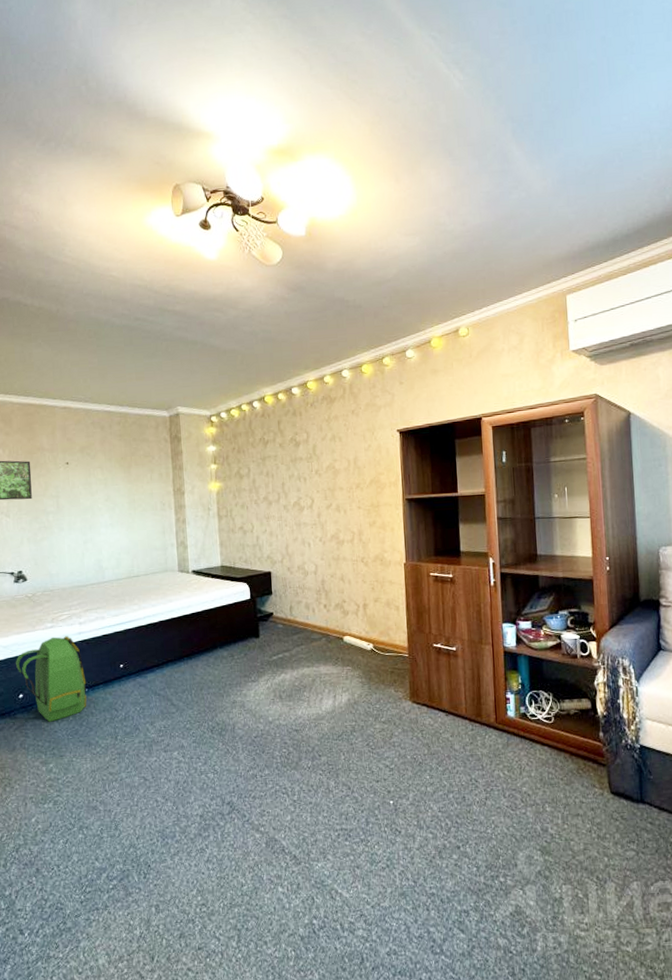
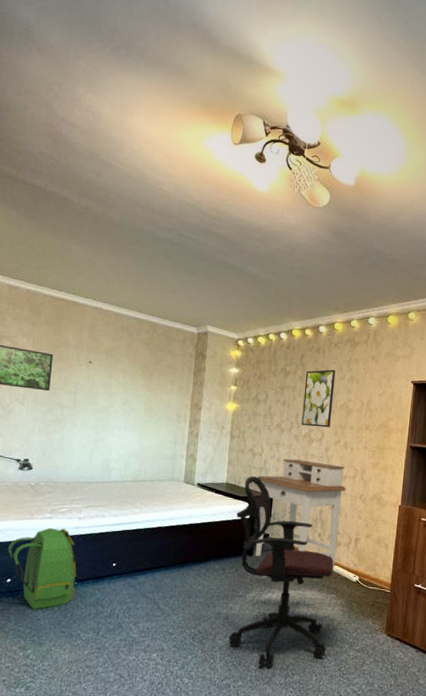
office chair: none [236,554,350,752] -> present [229,476,334,667]
desk: none [252,530,346,639] -> present [255,459,346,568]
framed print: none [285,431,319,495] -> present [301,369,336,428]

